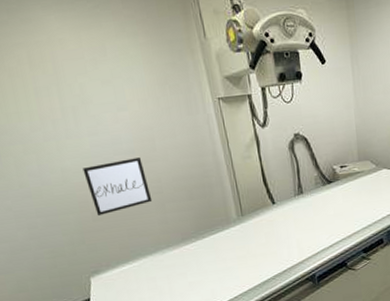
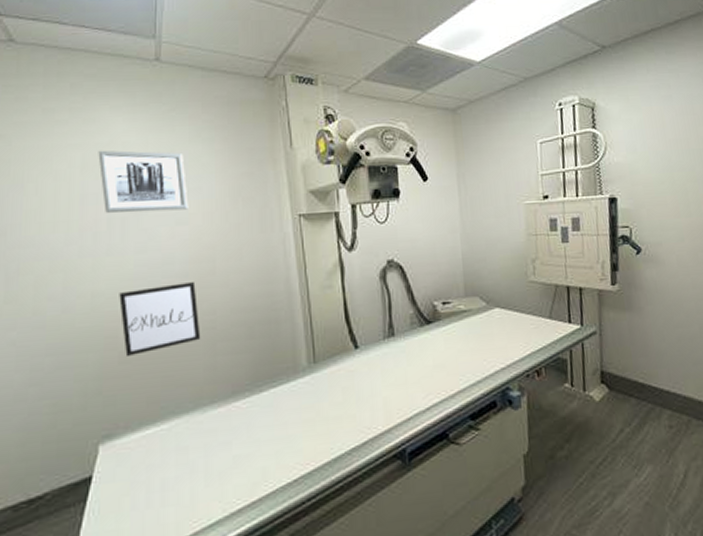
wall art: none [40,47,126,103] -> present [98,150,189,213]

